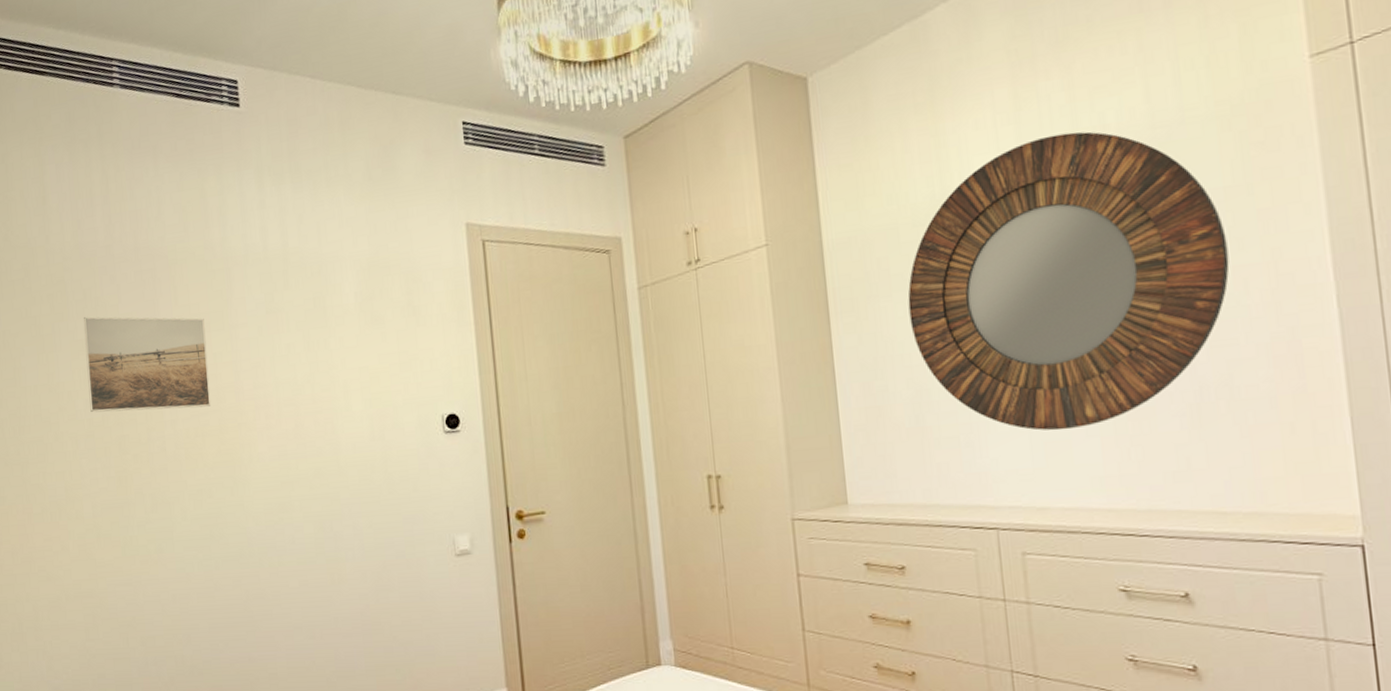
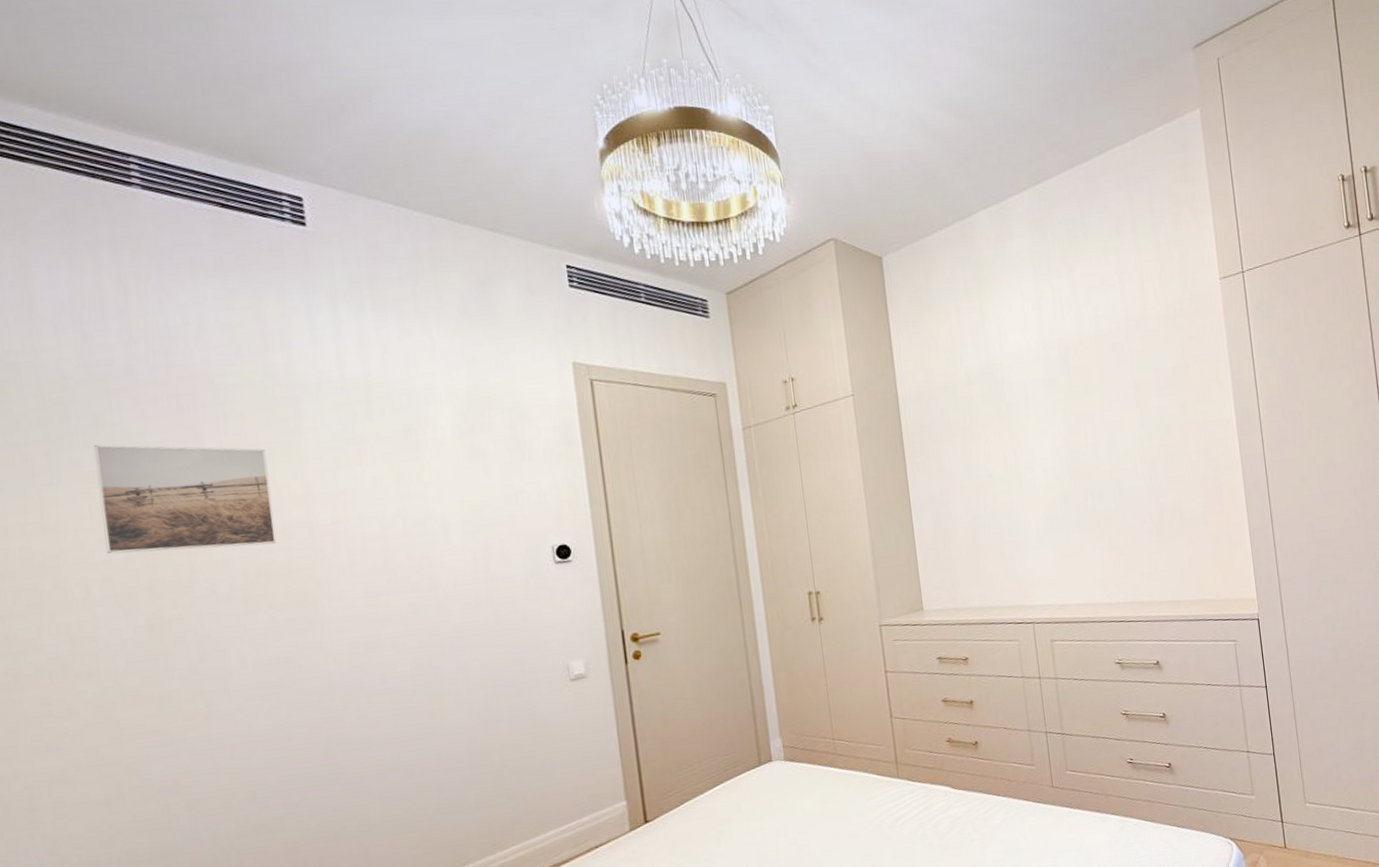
home mirror: present [908,131,1230,431] -> none [964,319,1177,546]

